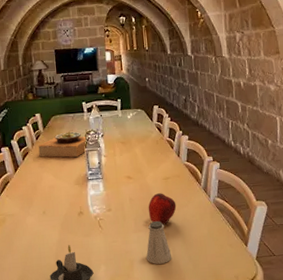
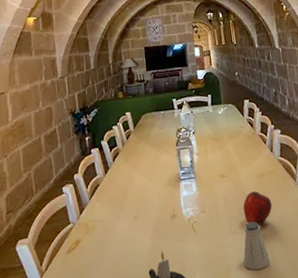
bowl: present [38,131,87,158] -> none [129,129,178,158]

